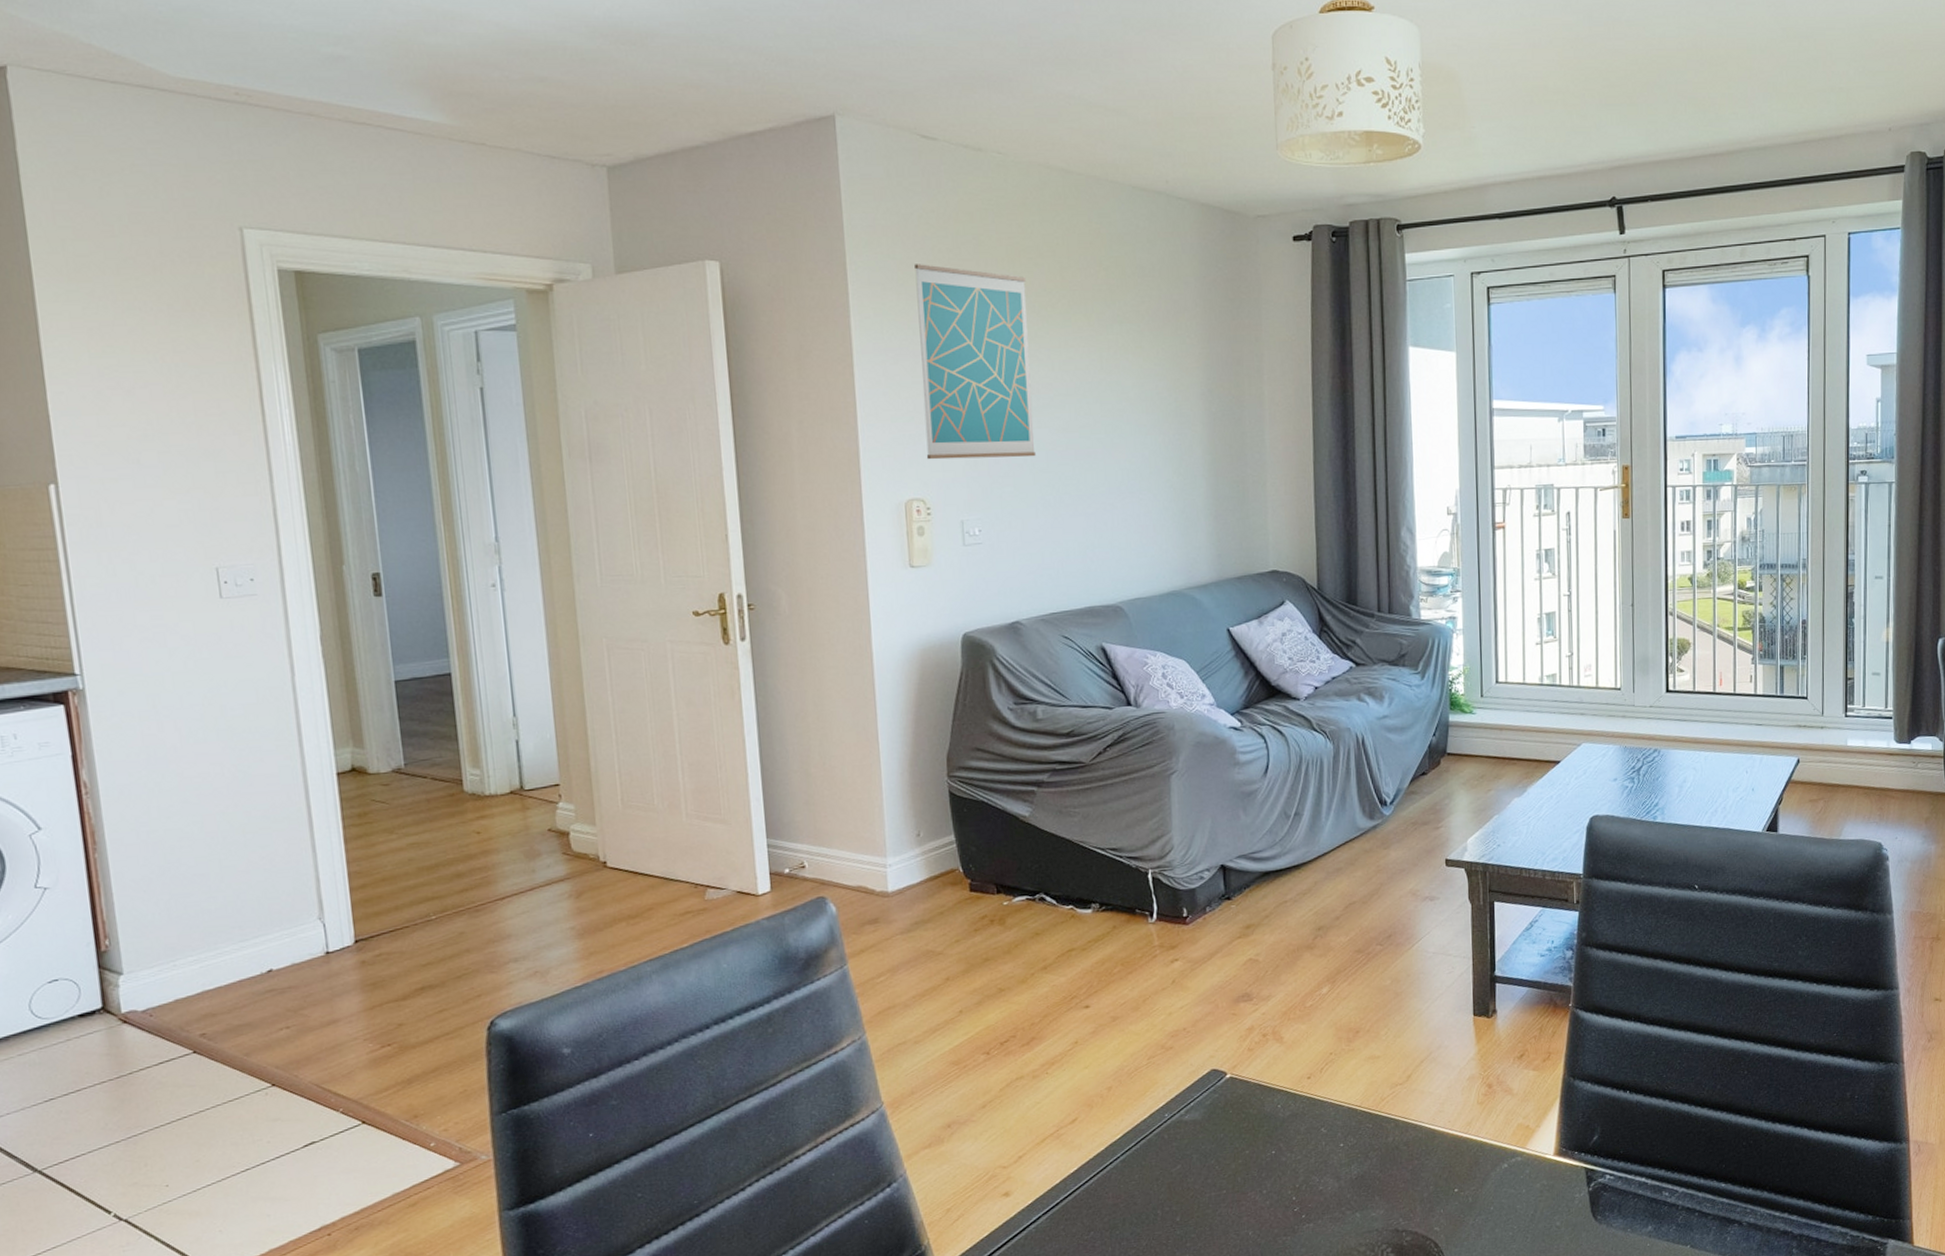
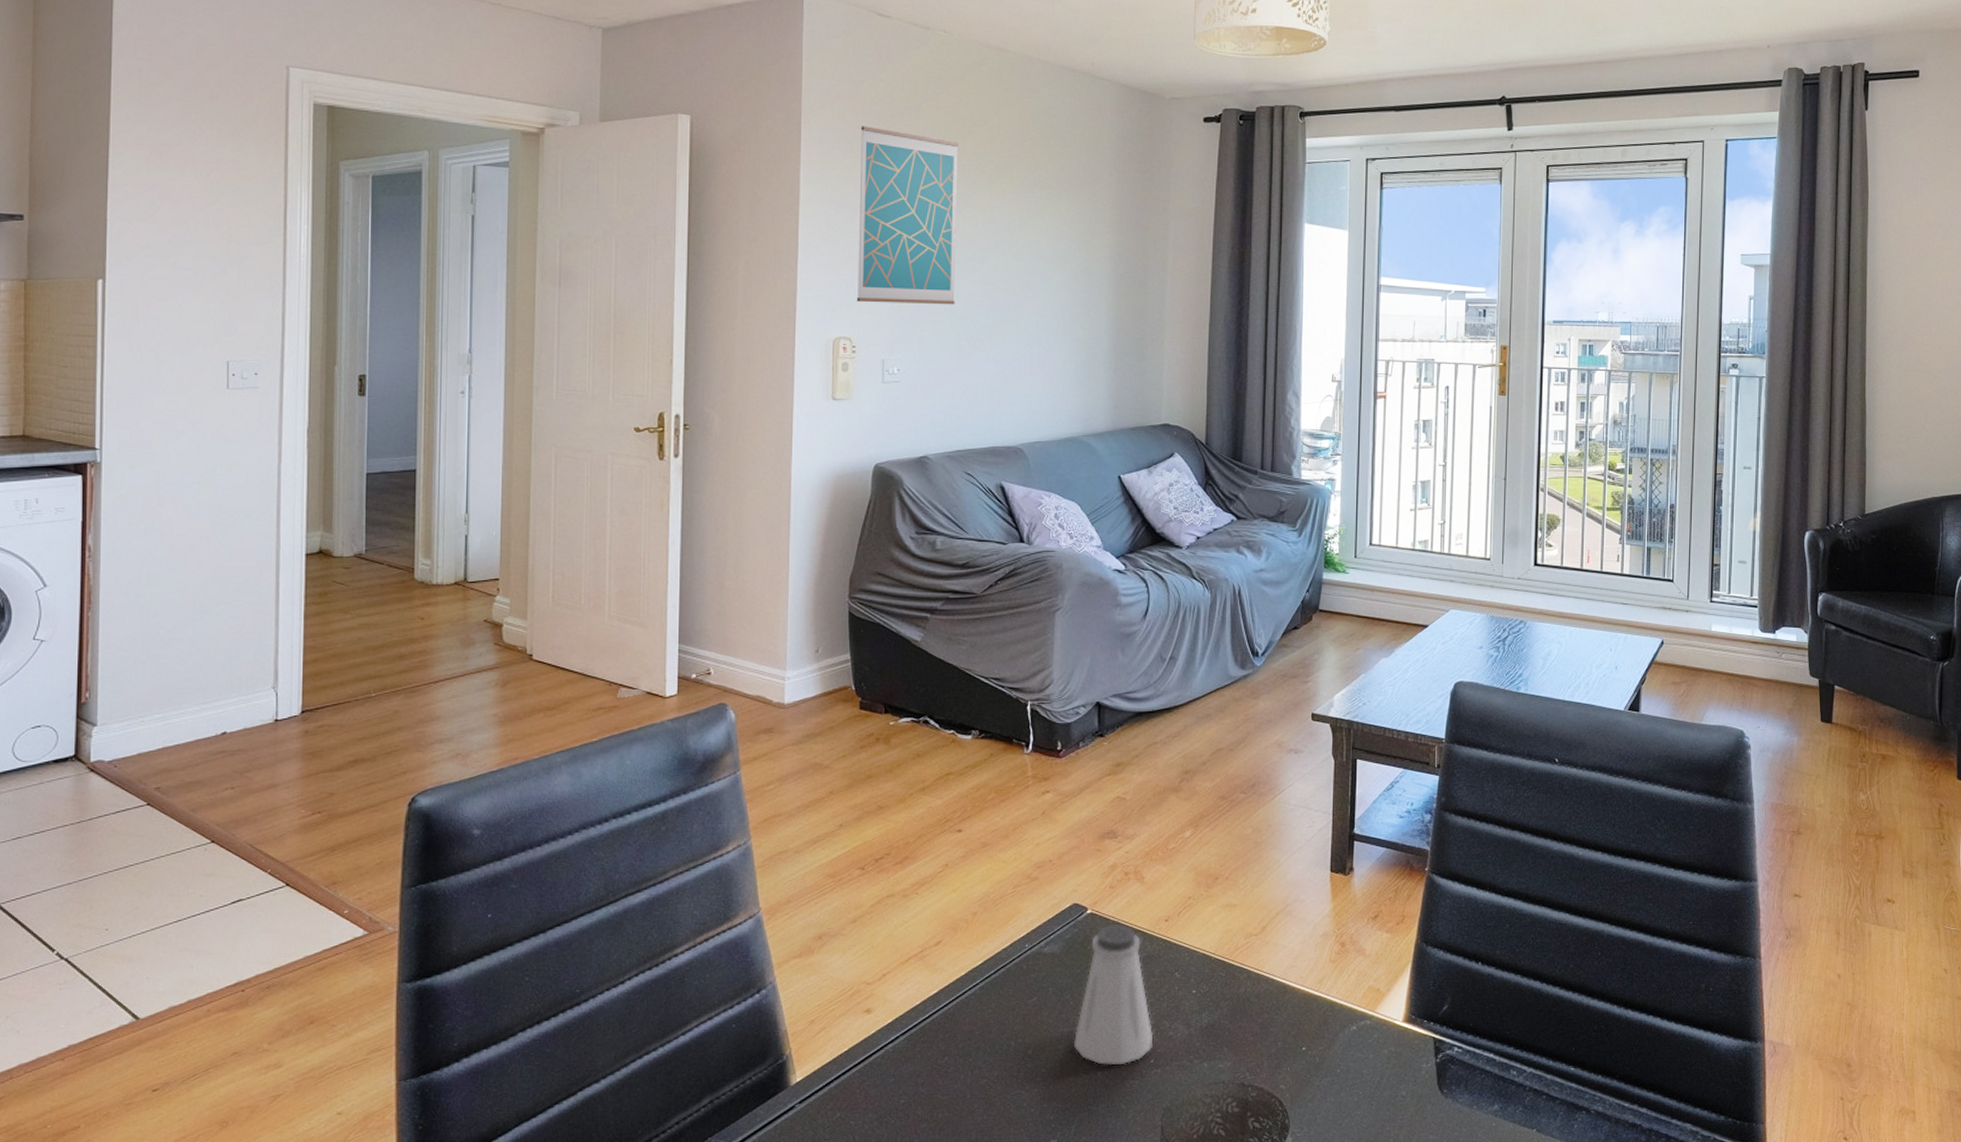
saltshaker: none [1221,1085,1303,1225] -> present [1073,923,1154,1066]

